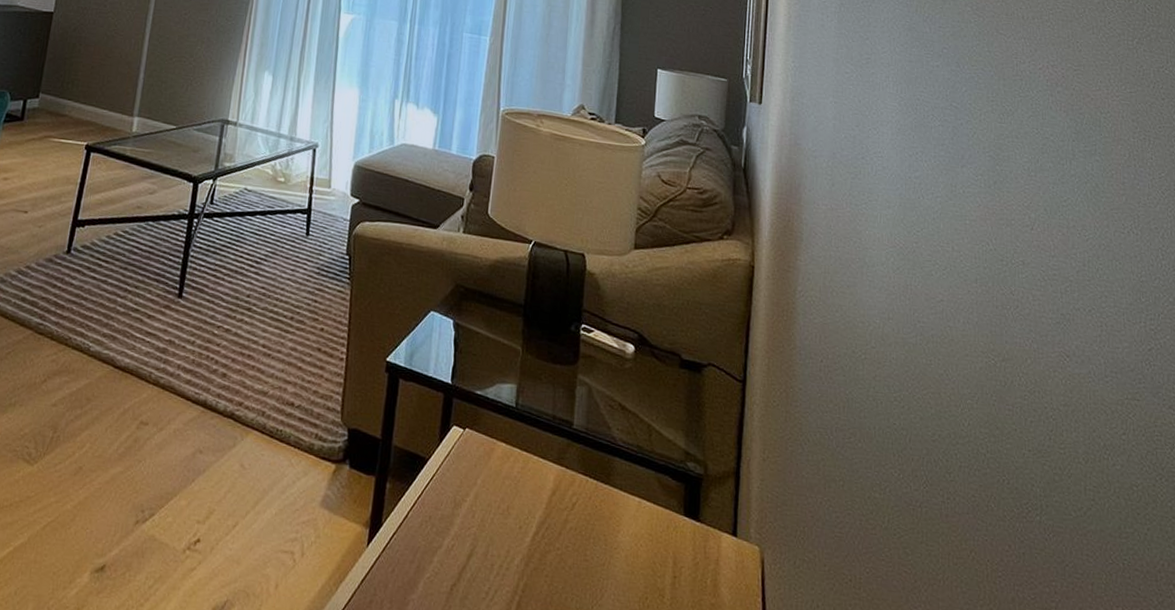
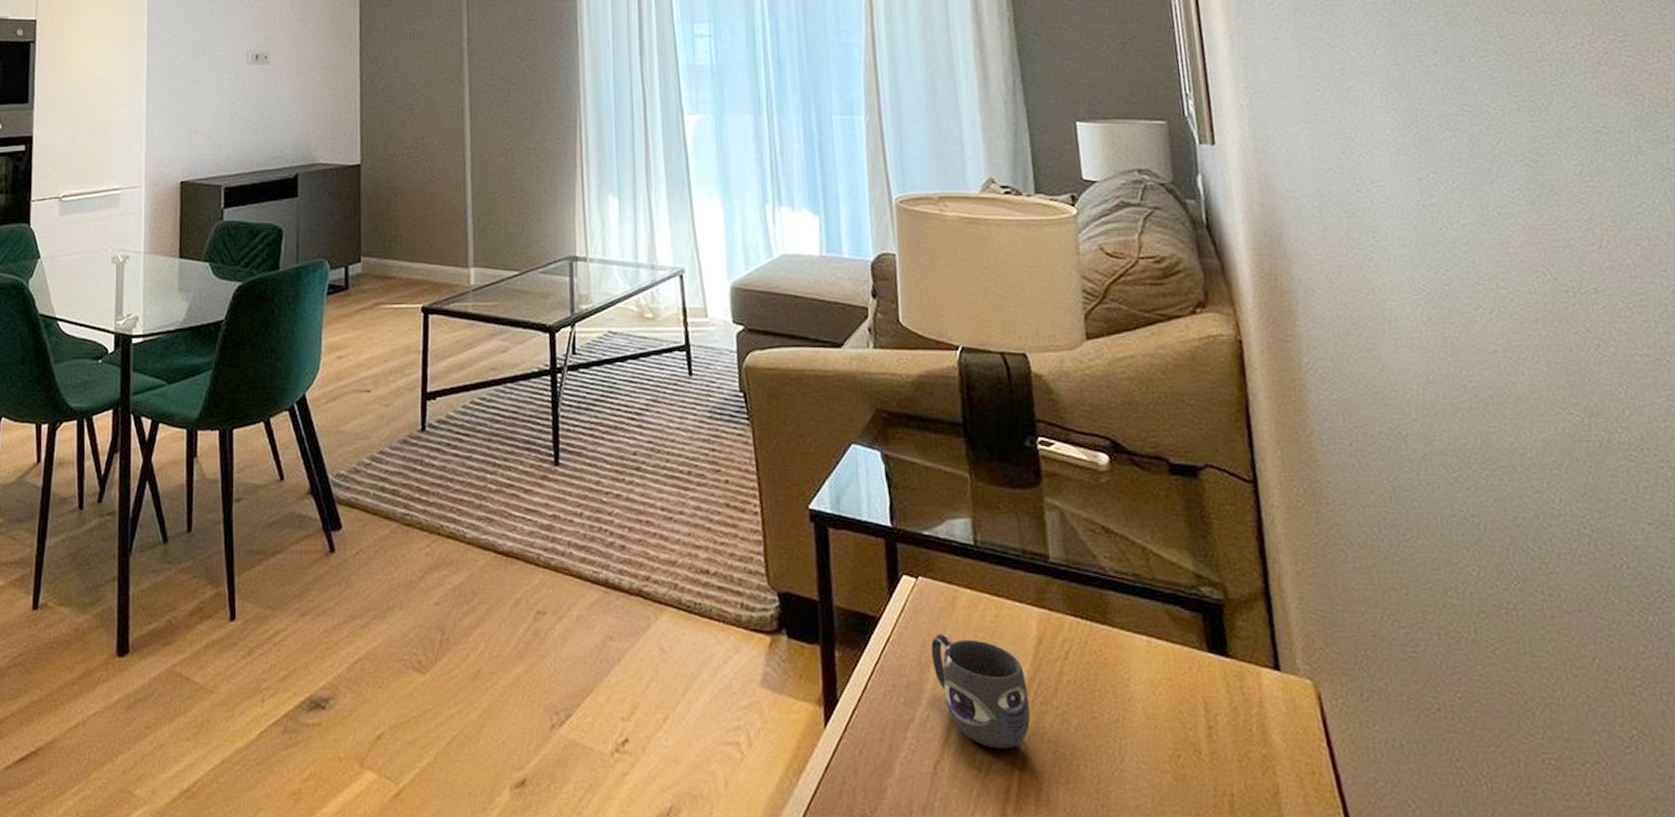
mug: none [464,477,538,579] -> present [930,633,1031,749]

